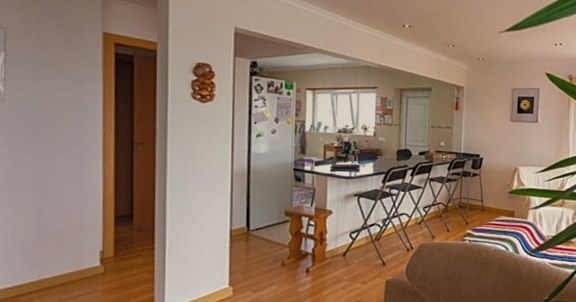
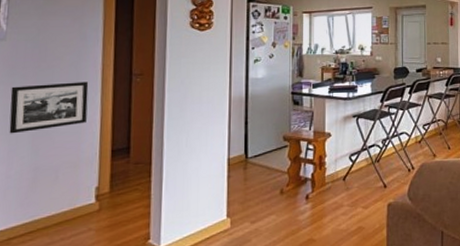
picture frame: none [11,147,90,196] -> present [9,81,89,134]

